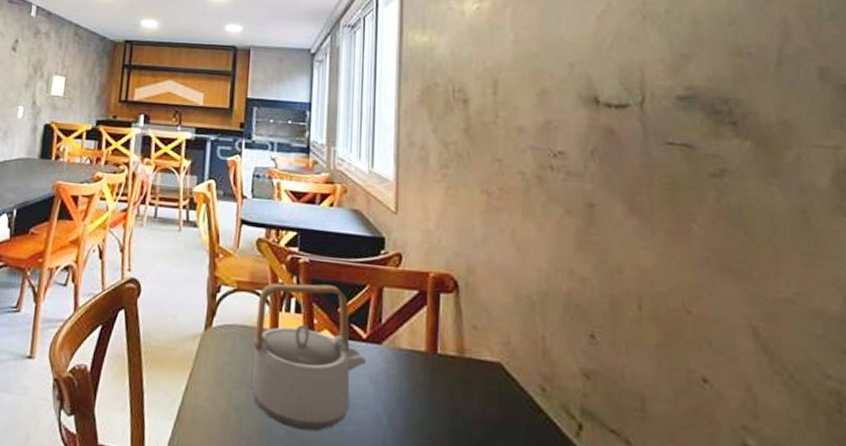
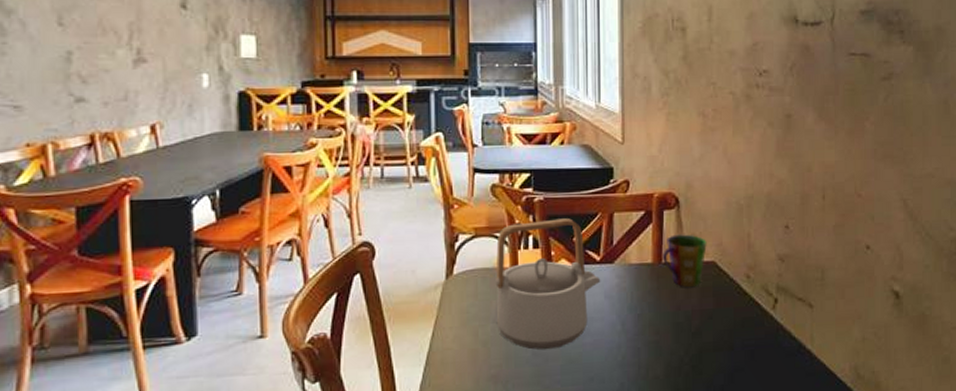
cup: none [438,323,491,389] -> present [663,234,707,287]

